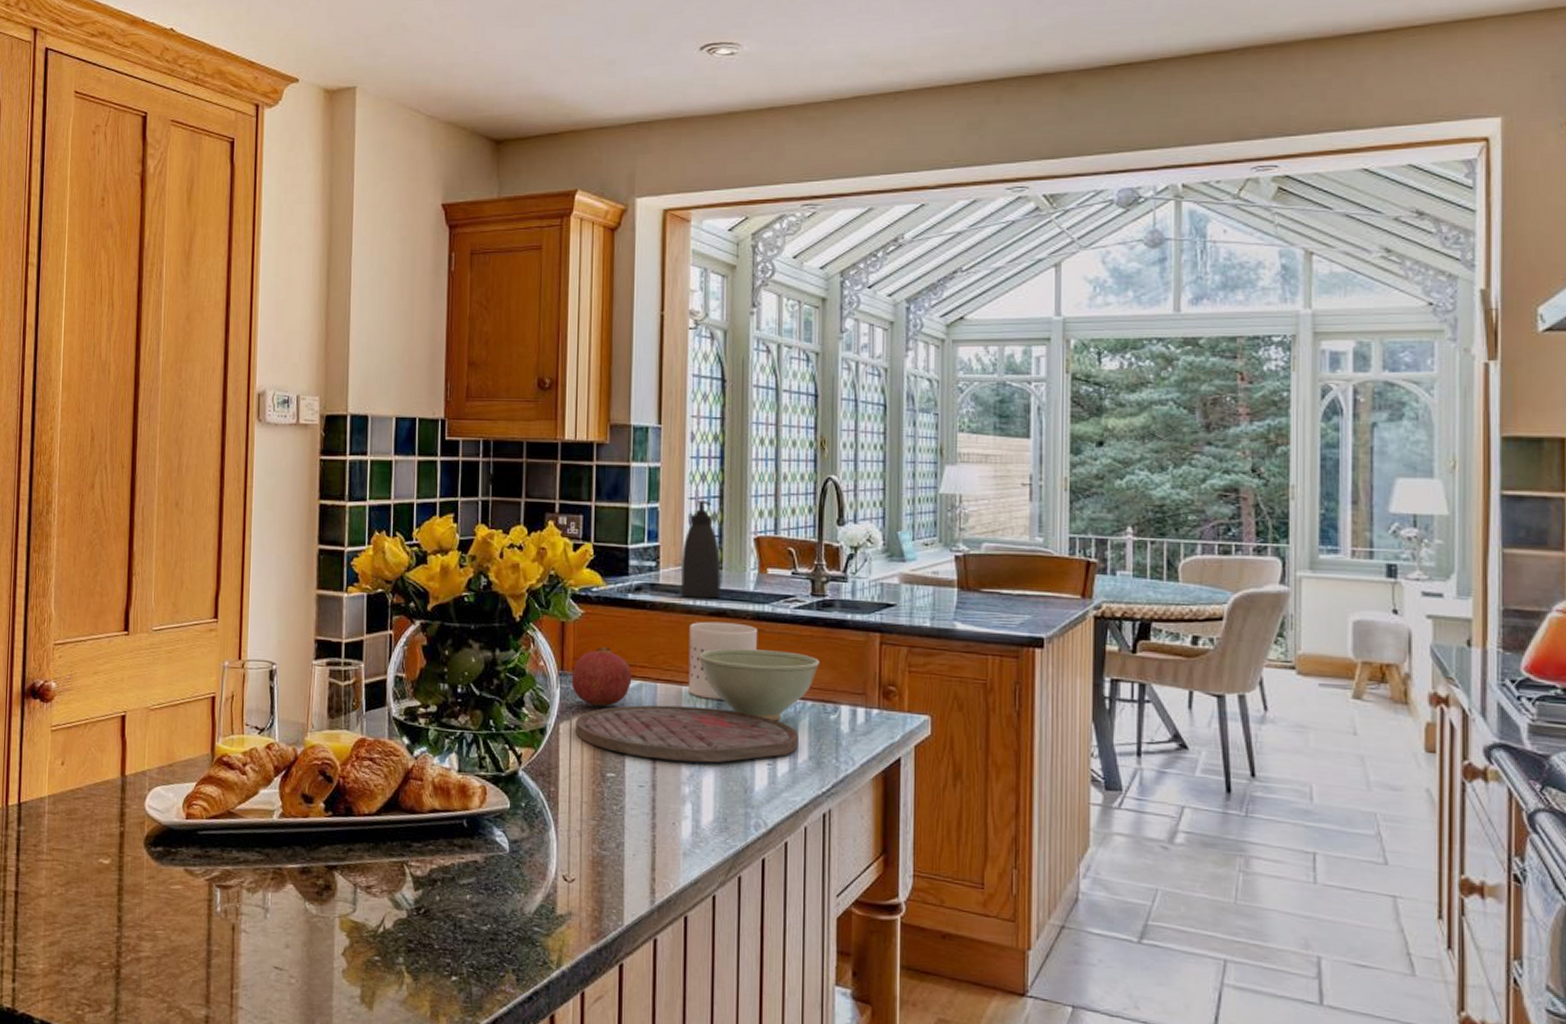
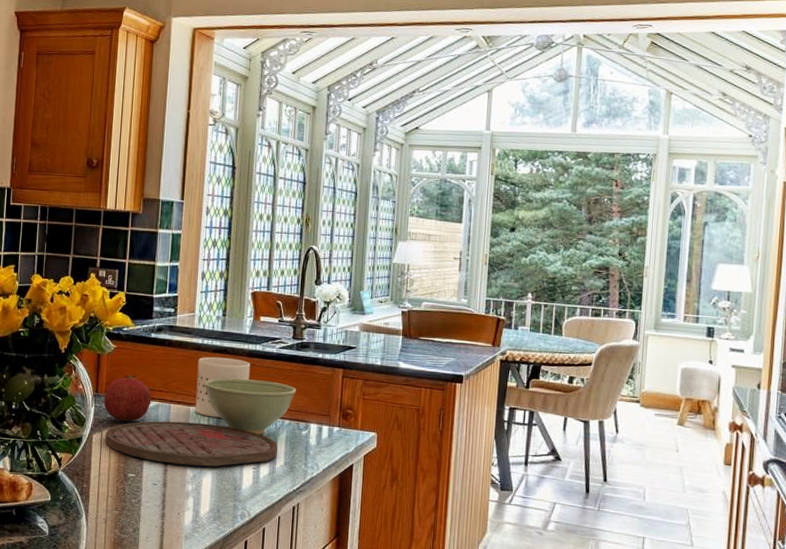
soap dispenser: present [681,499,721,599] -> none [193,261,225,339]

